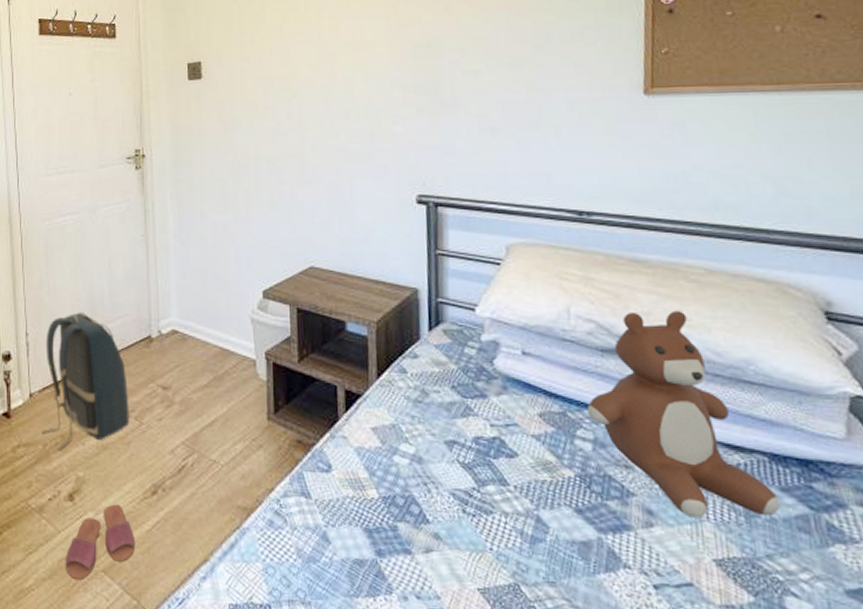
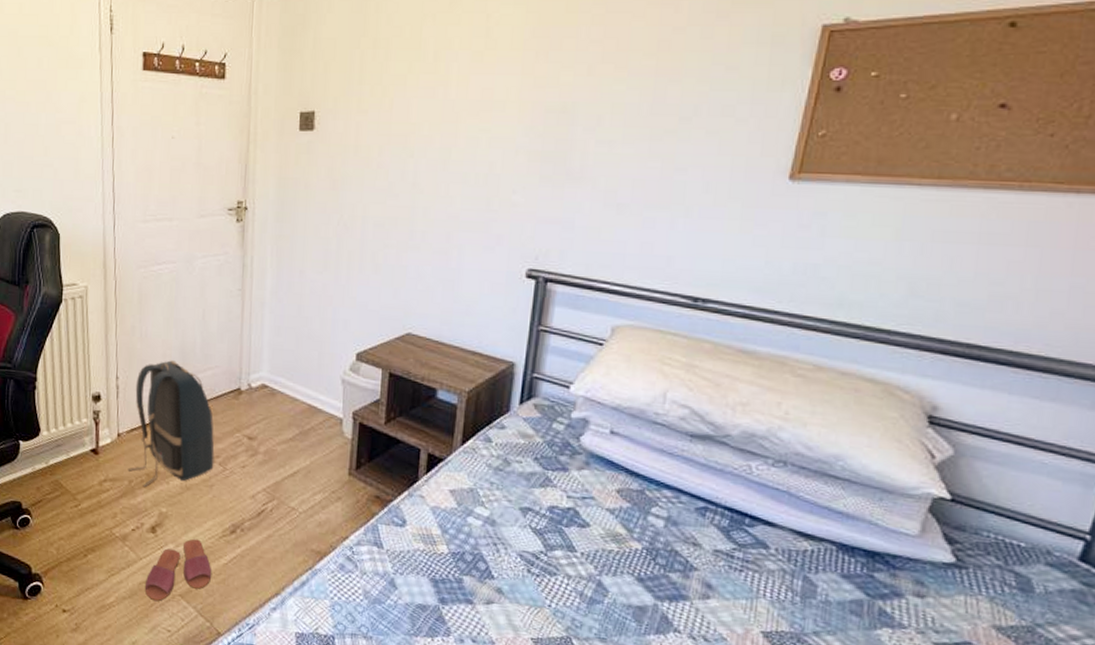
teddy bear: present [586,310,781,518] -> none [665,401,839,599]

